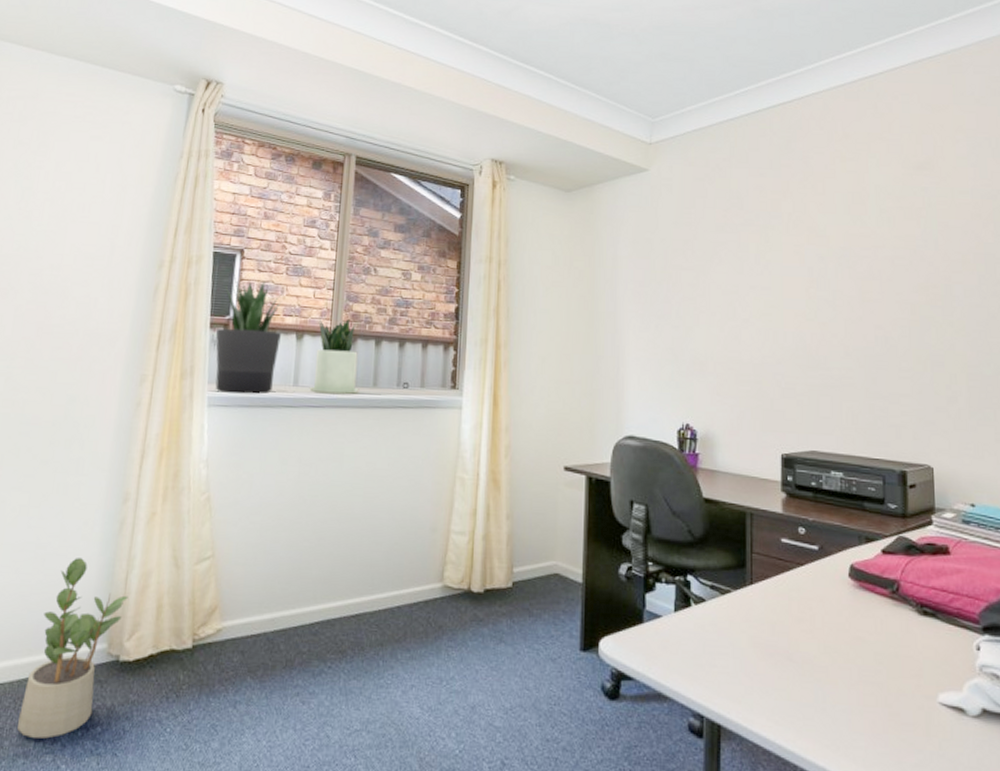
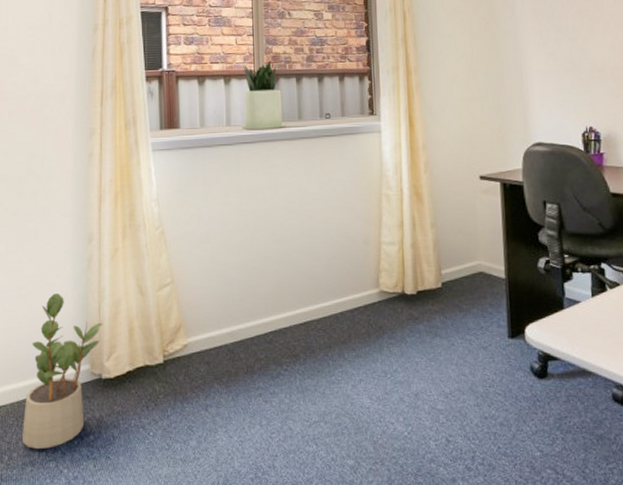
planter: present [215,275,282,395] -> none [151,31,211,138]

